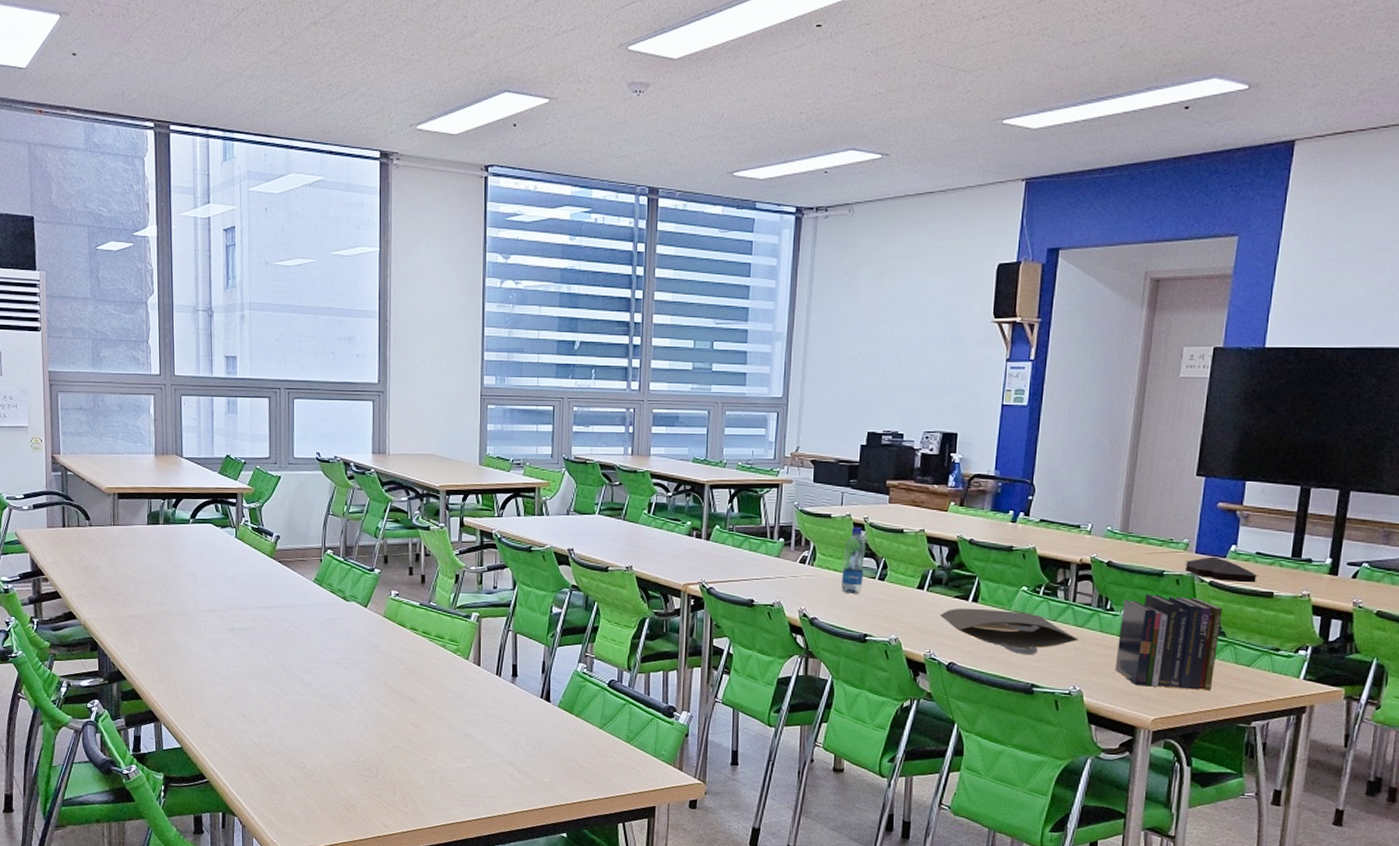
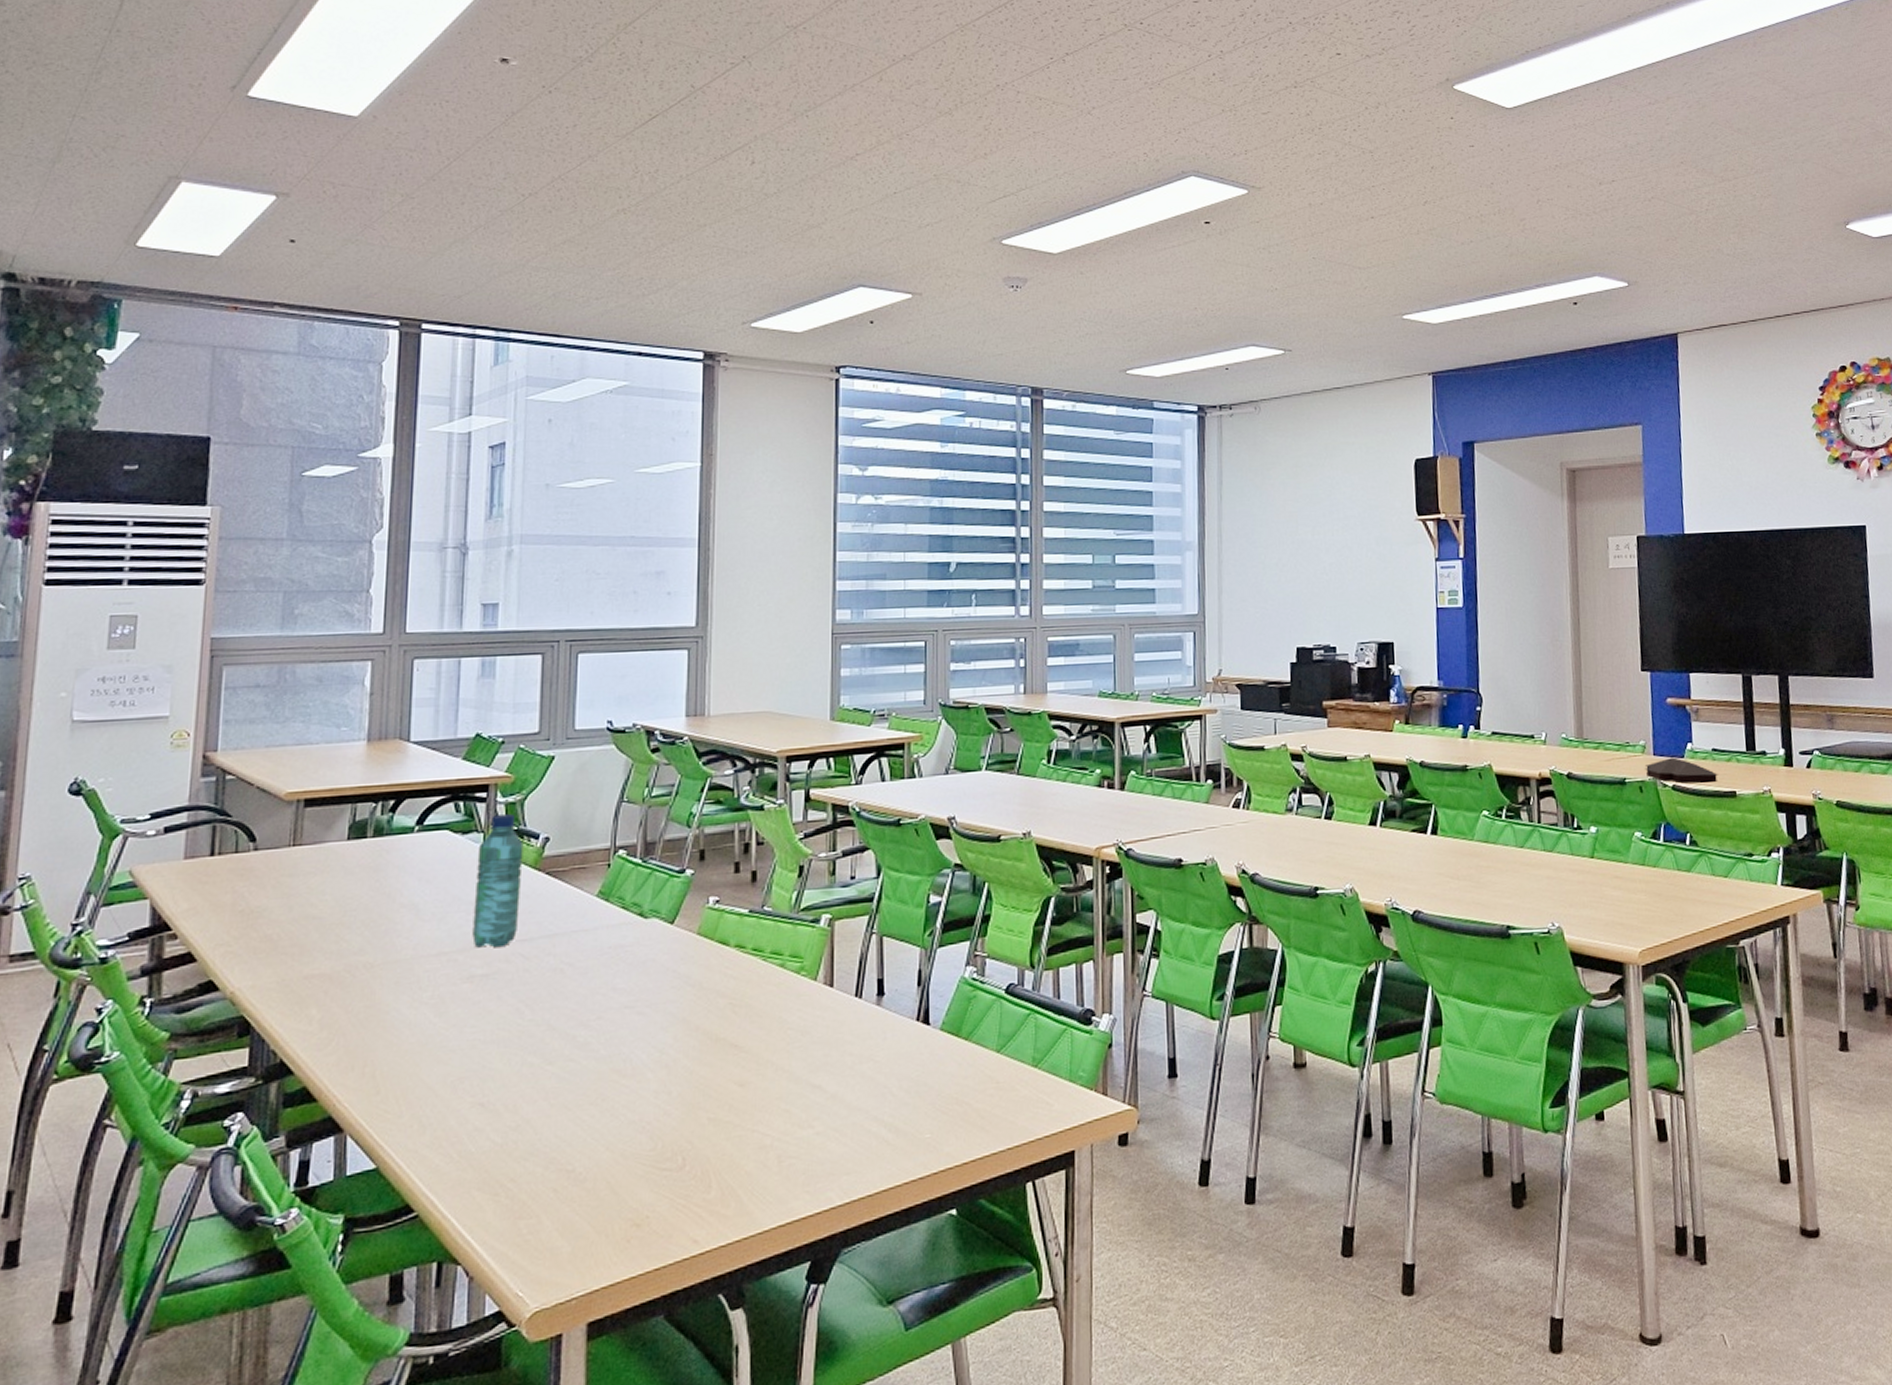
water bottle: none [232,516,263,610] -> present [472,814,524,948]
bottle: present [842,526,866,595] -> none [1283,757,1308,840]
tote bag: present [939,608,1079,654] -> none [1397,841,1551,891]
books: present [1115,593,1222,692] -> none [1590,805,1694,913]

